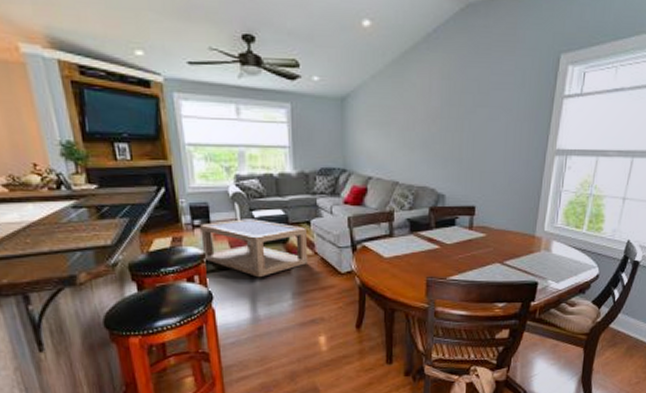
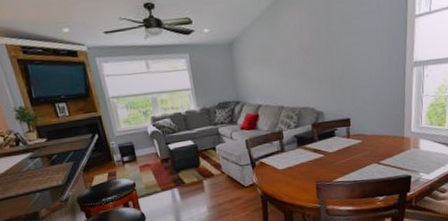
coffee table: present [200,219,309,278] -> none [129,150,218,198]

